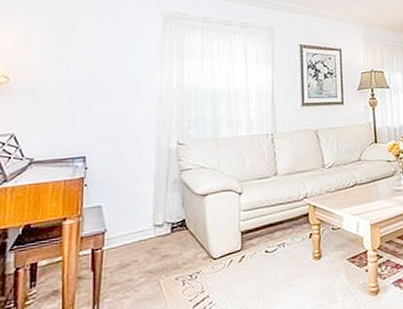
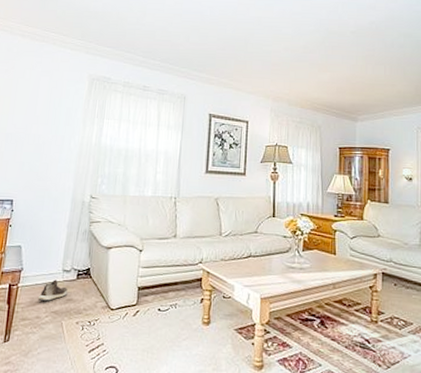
shoe: none [127,236,162,262] -> present [37,279,68,301]

